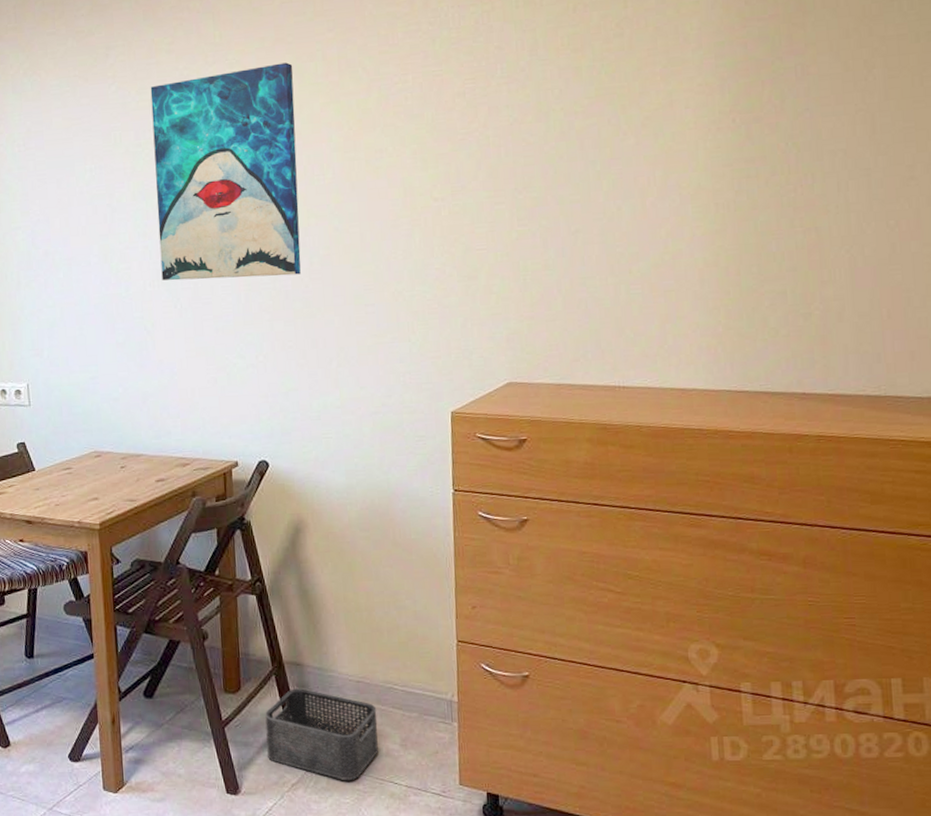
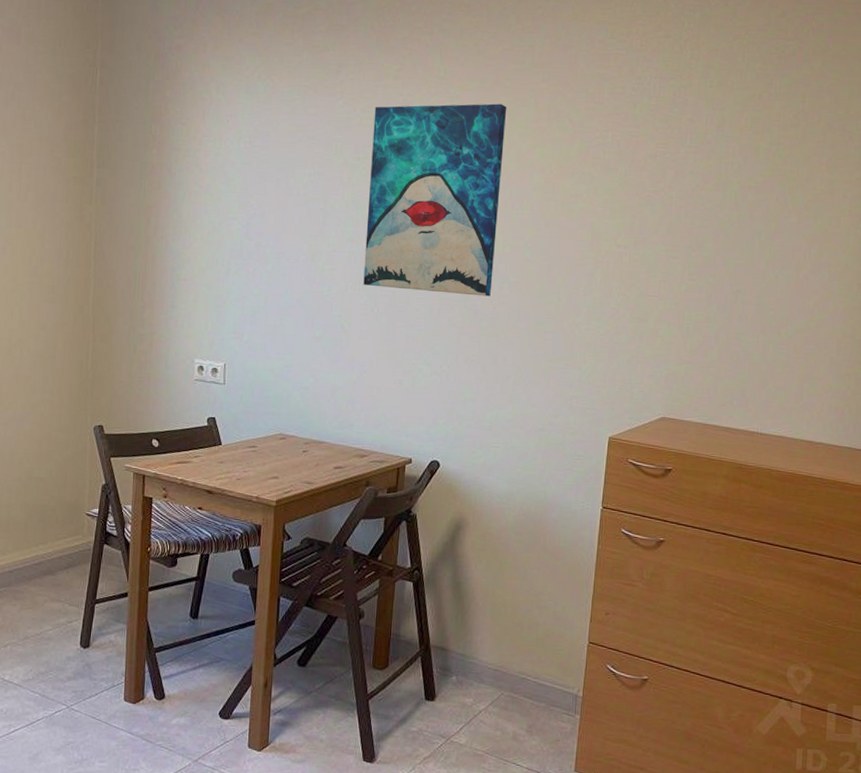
storage bin: present [265,688,378,781] -> none [405,671,509,759]

